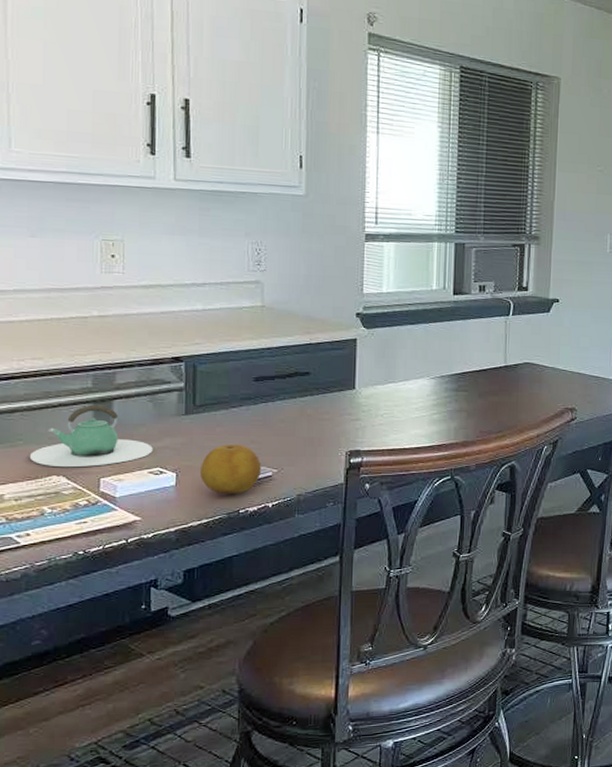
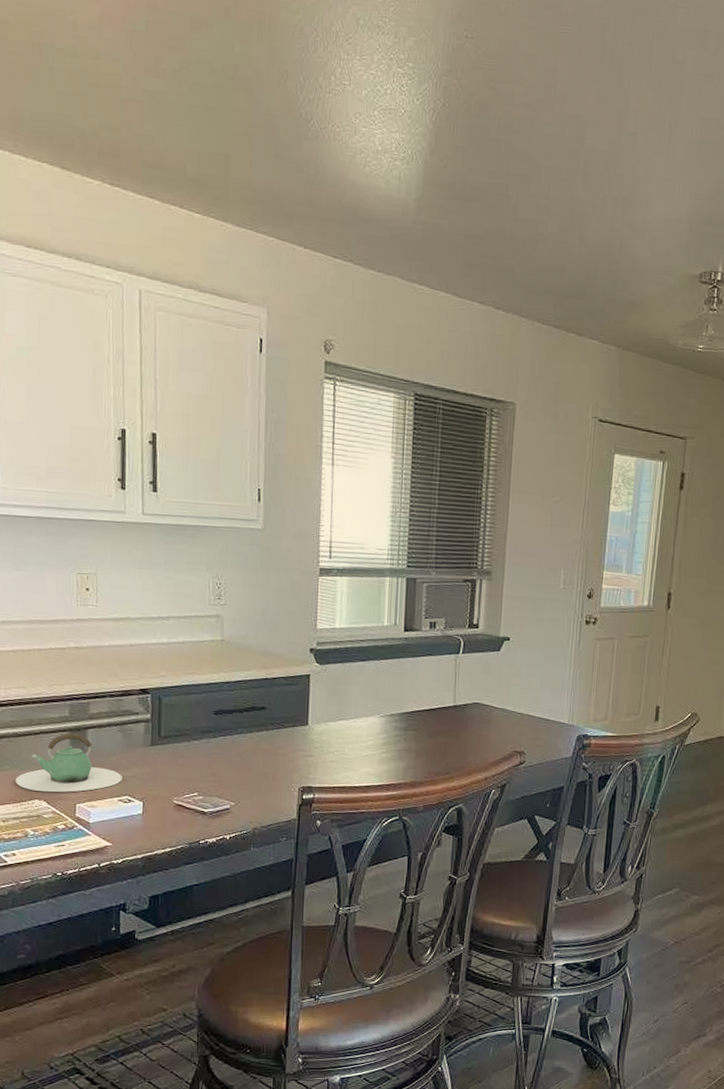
fruit: present [200,444,261,494] -> none [165,776,220,825]

